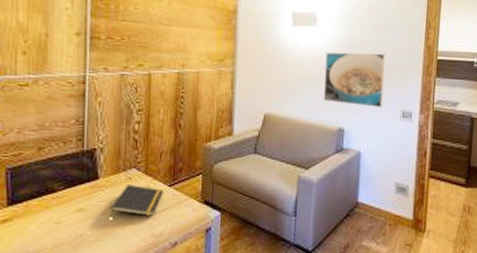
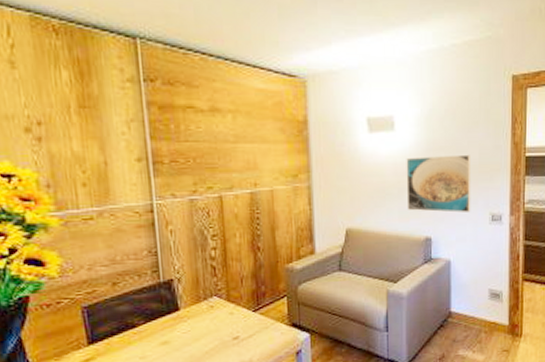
notepad: present [109,185,163,217] -> none [194,313,248,348]

